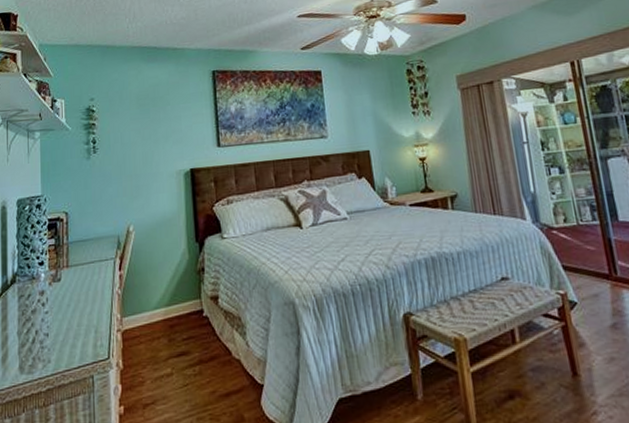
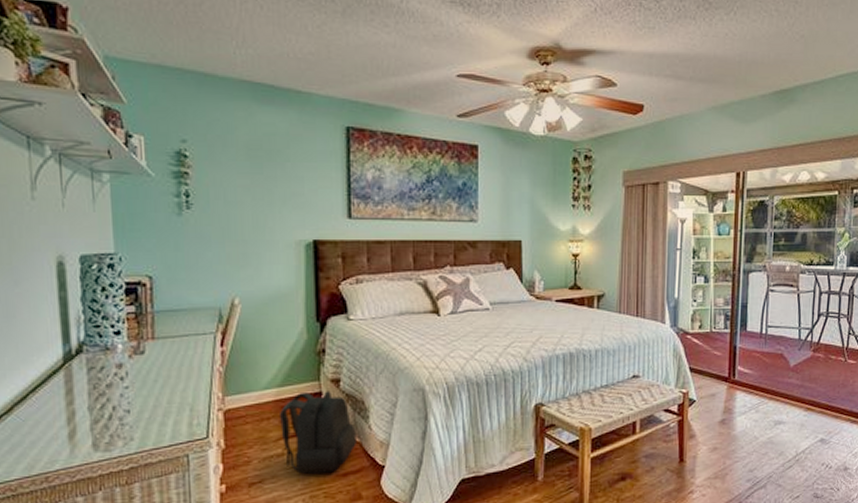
backpack: none [168,308,237,394] -> present [280,391,358,474]

